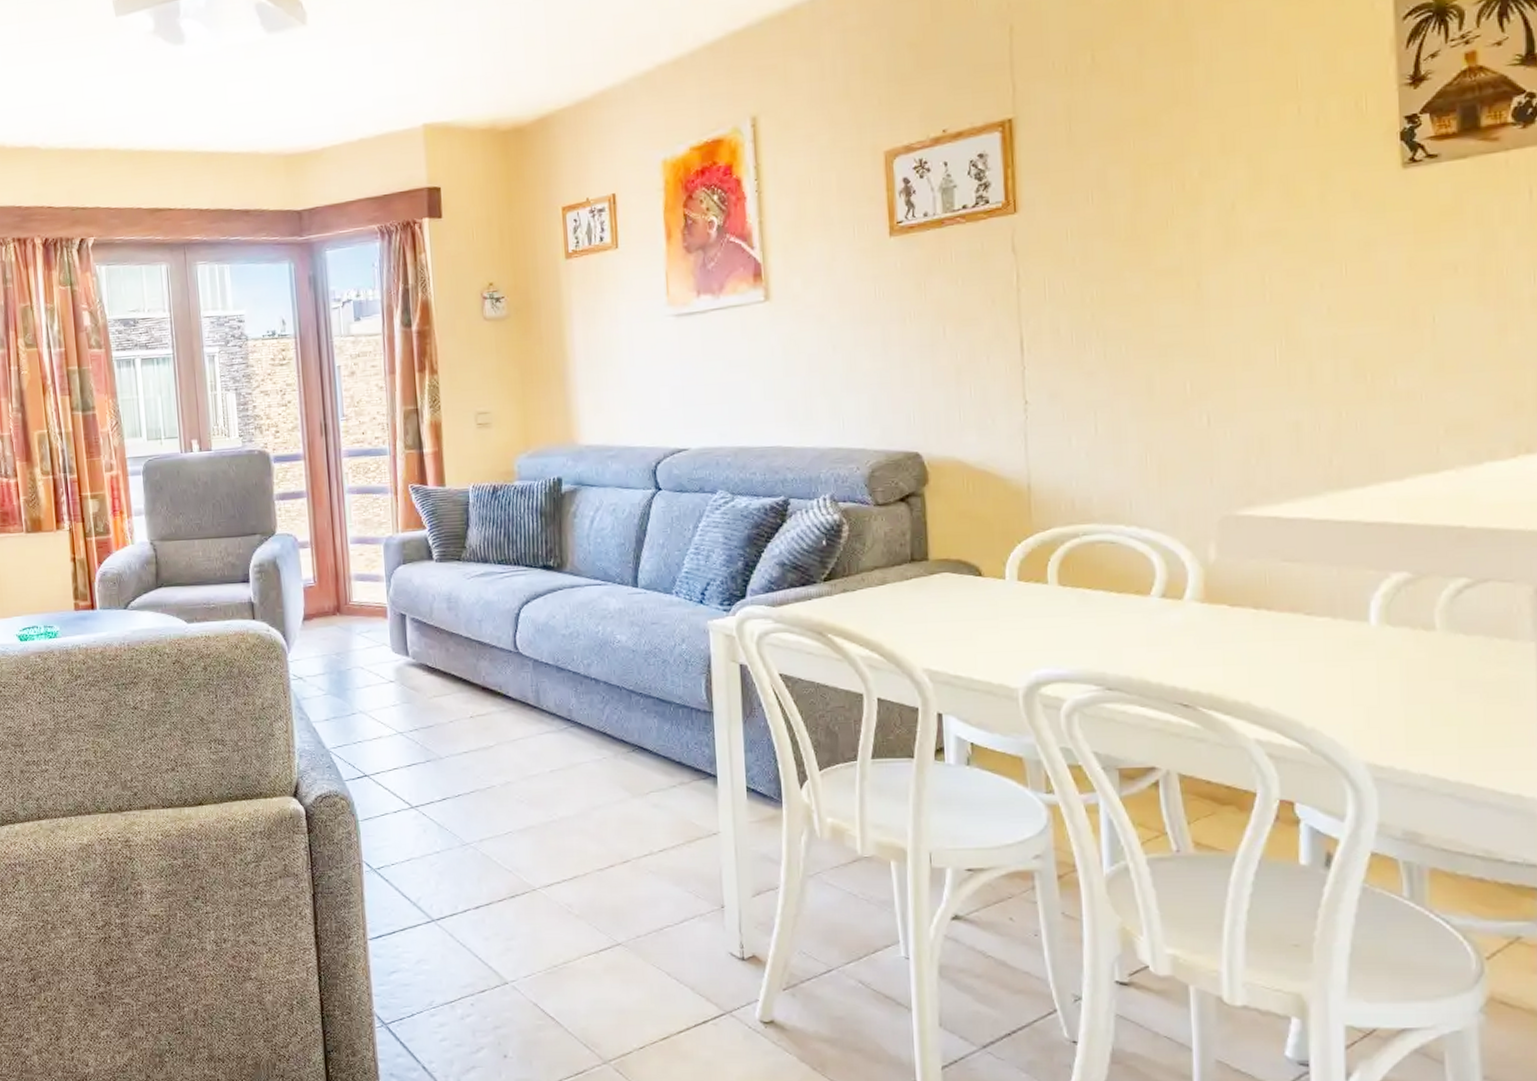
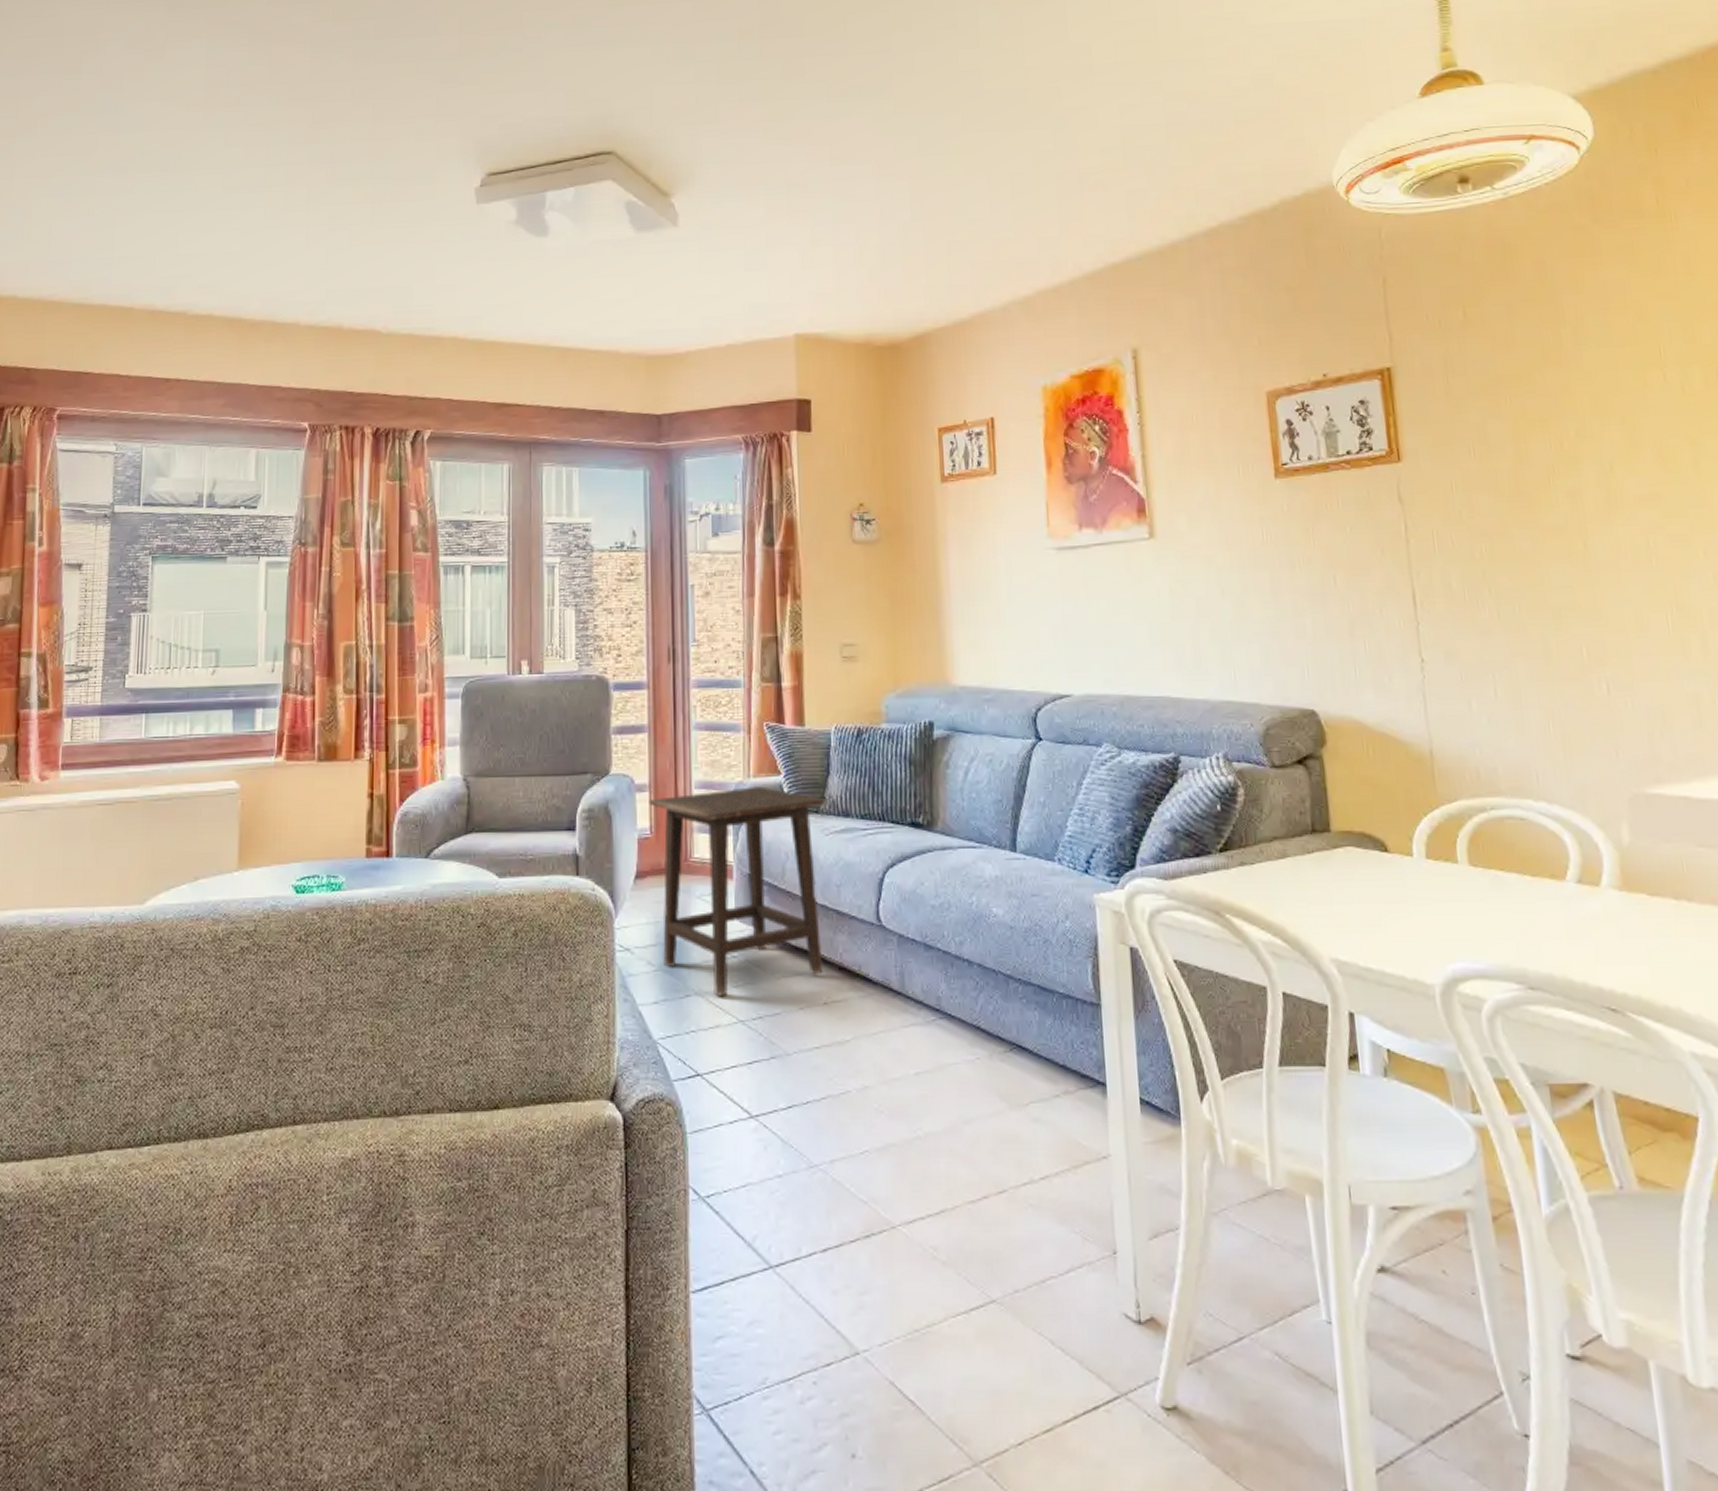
side table: none [311,539,469,714] -> present [649,786,825,996]

